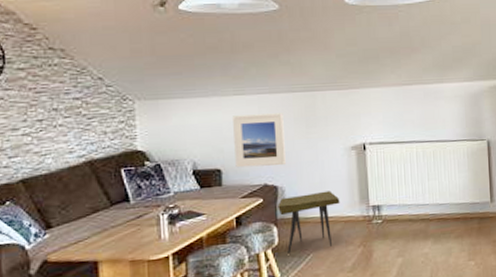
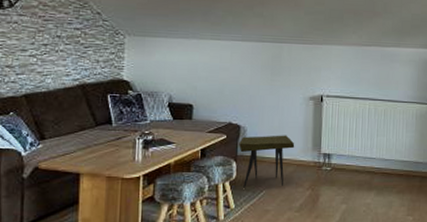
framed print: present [233,113,286,168] -> none [206,58,252,108]

